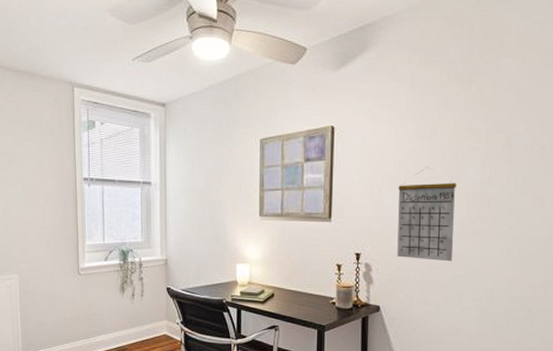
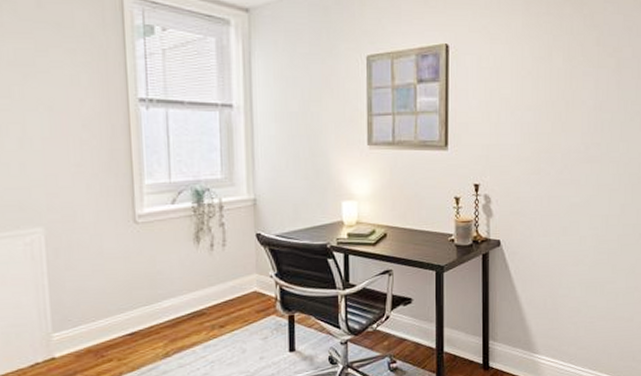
calendar: present [397,167,456,262] -> none [516,91,572,190]

